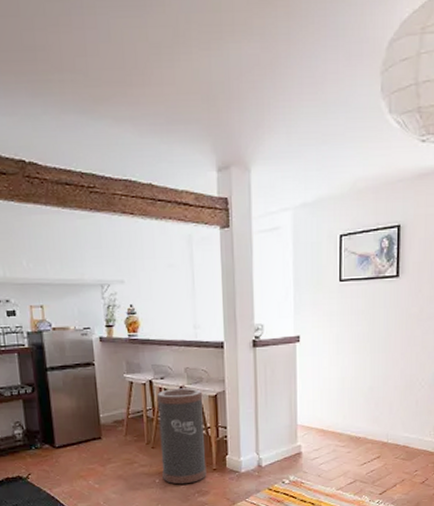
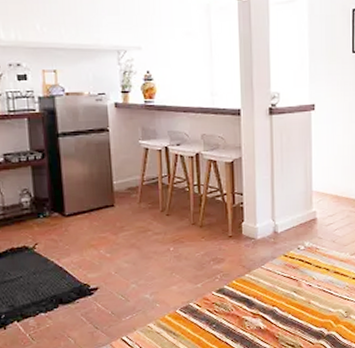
trash can: present [157,388,207,485] -> none [173,154,222,252]

